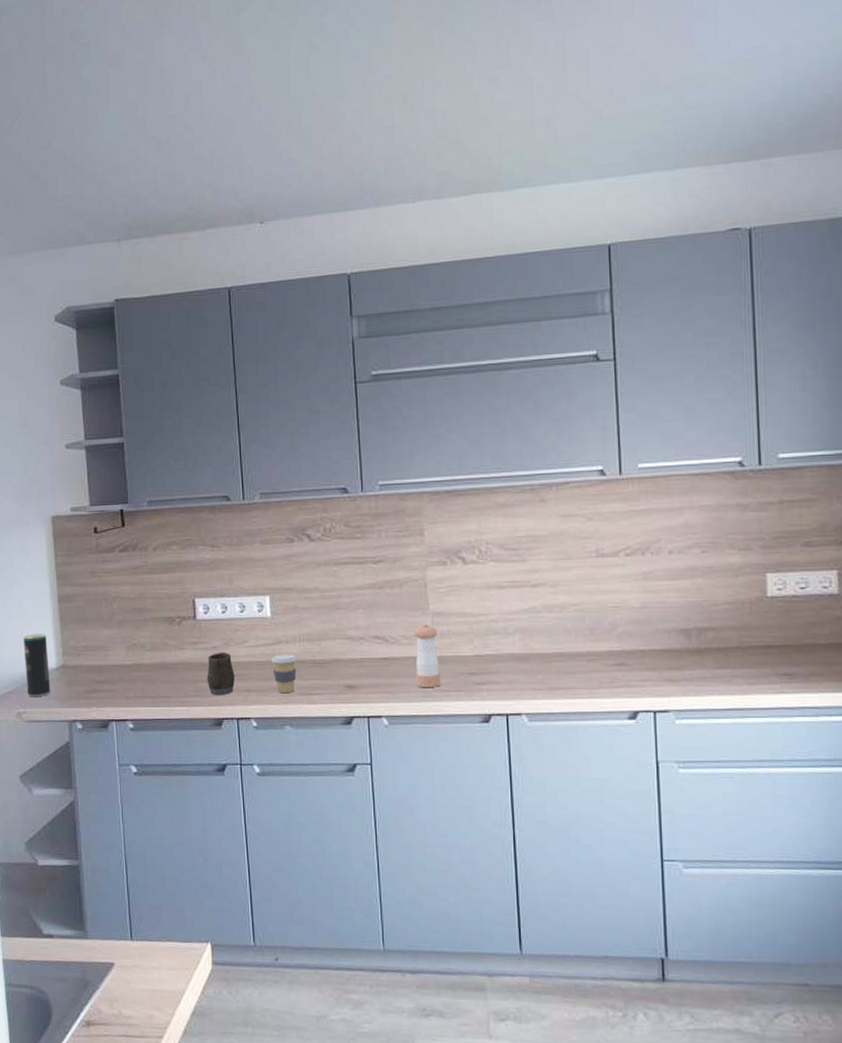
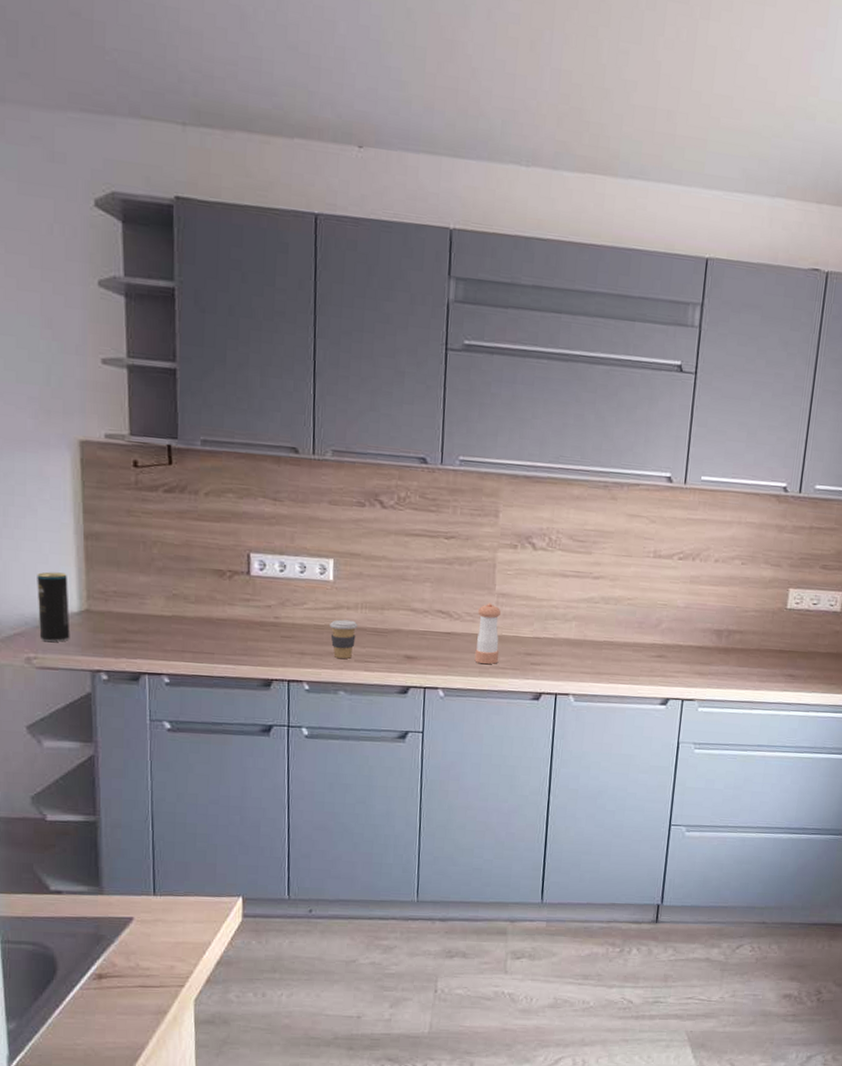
mug: present [207,652,235,694] -> none [257,611,289,656]

